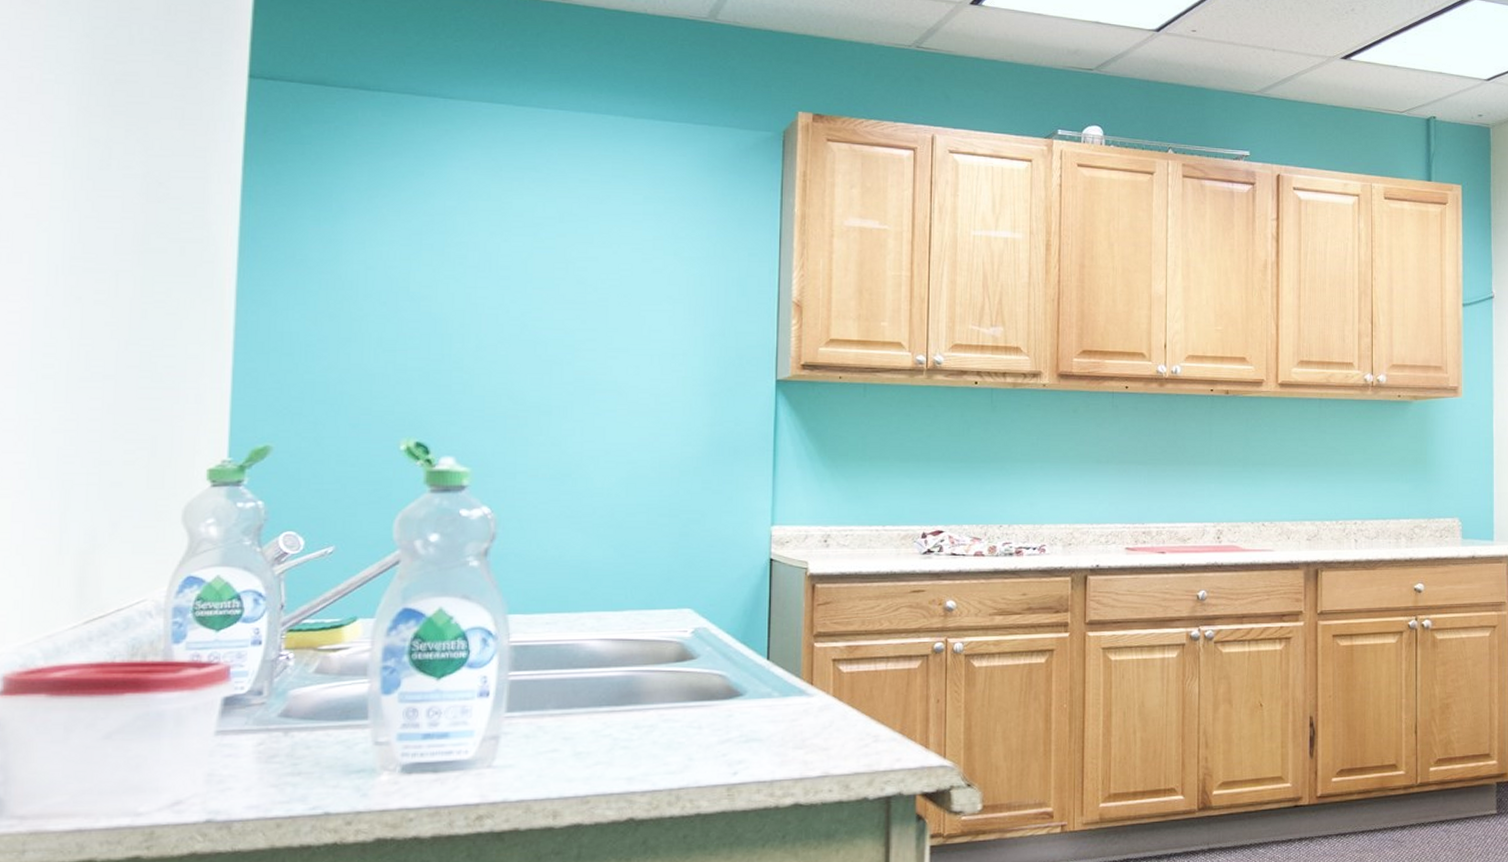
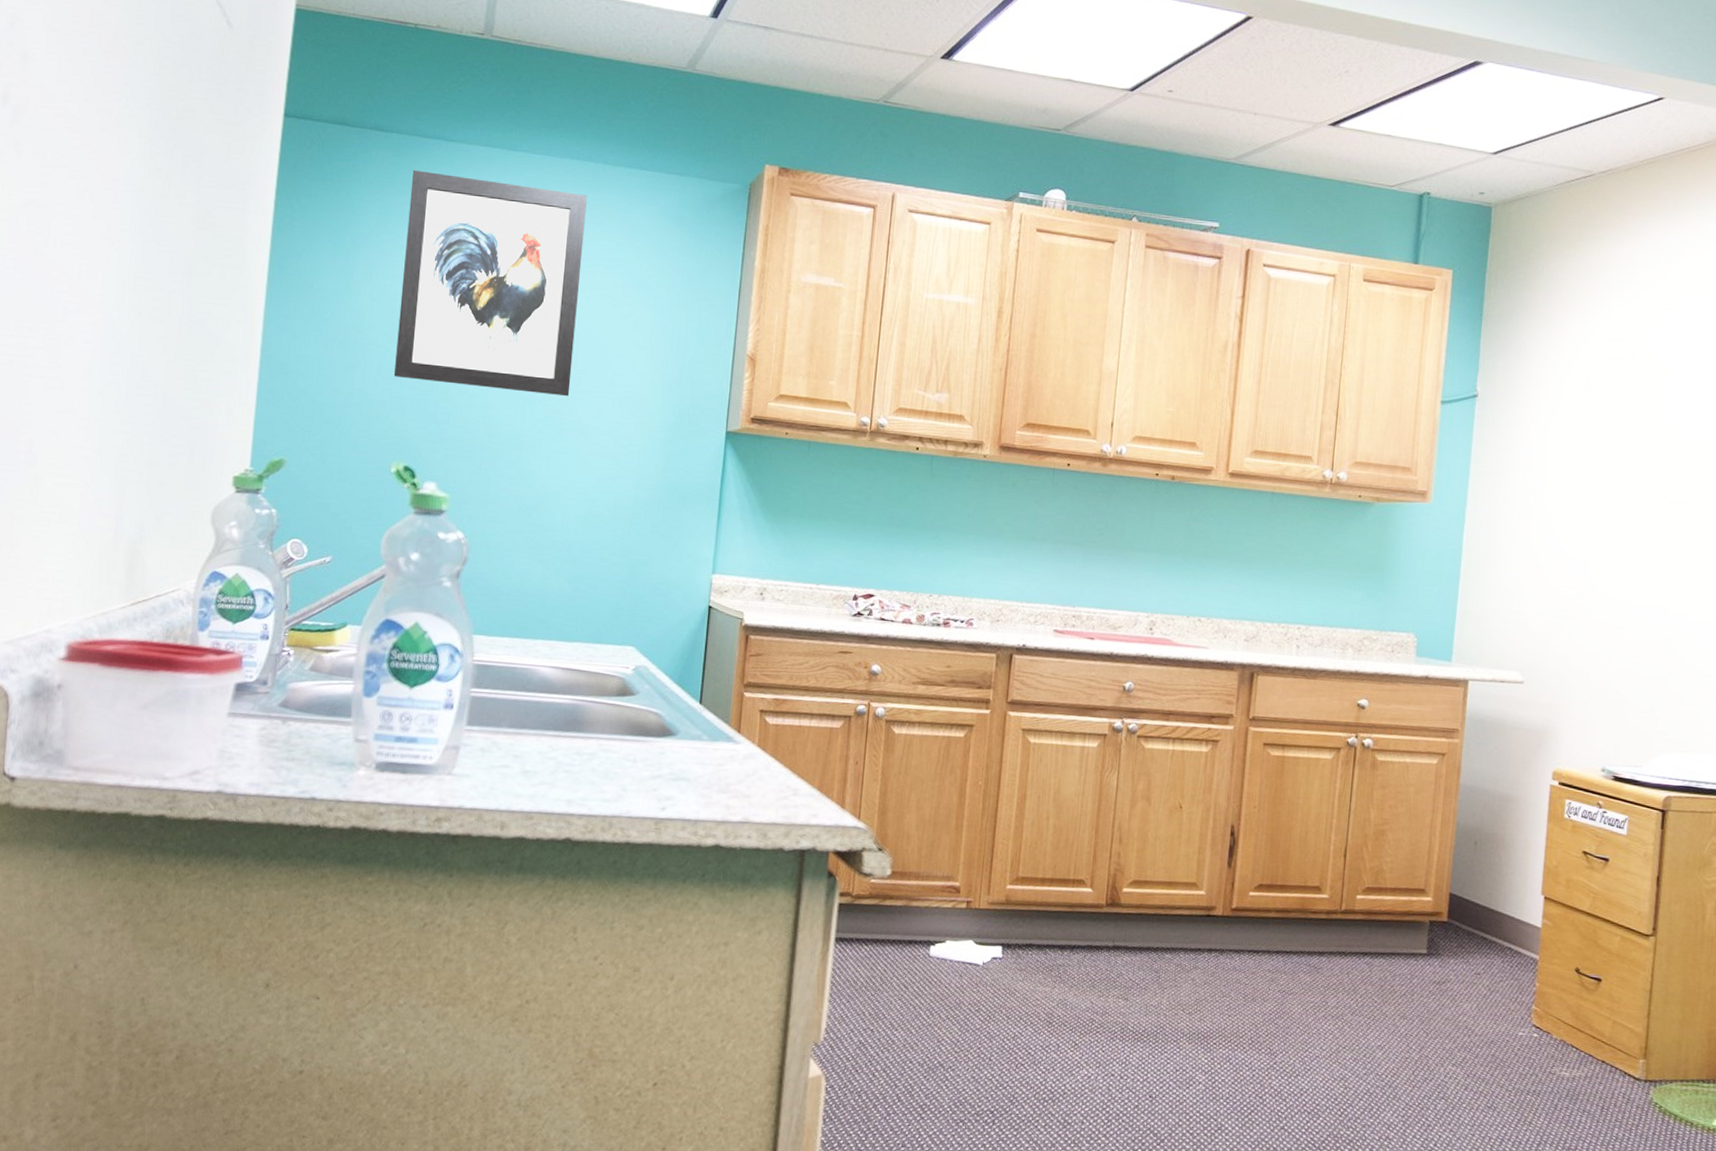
wall art: none [398,129,608,357] -> present [394,169,587,397]

